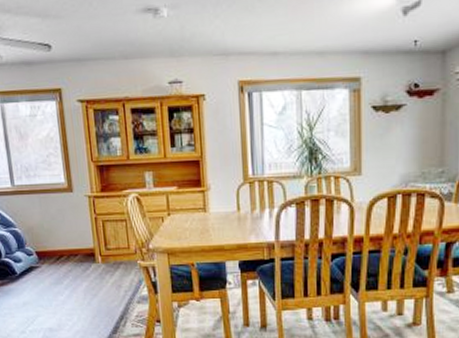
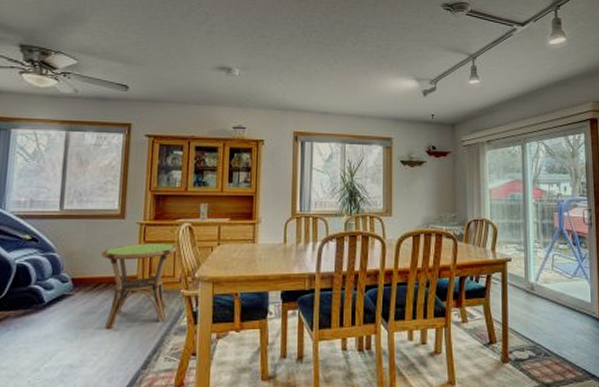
side table: none [57,215,130,298] -> present [101,243,179,329]

